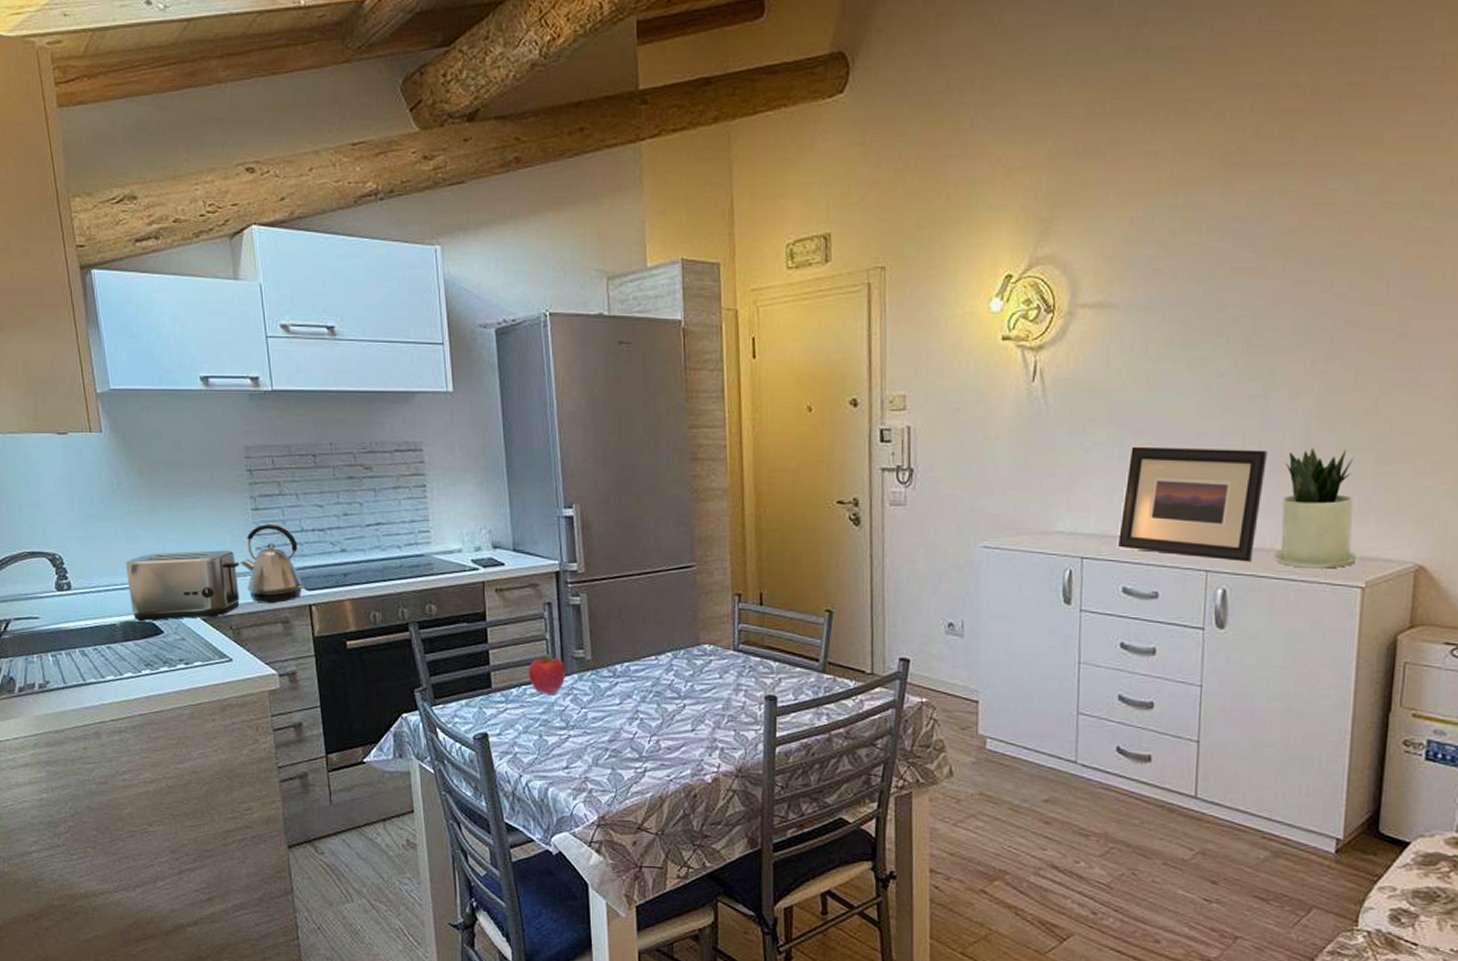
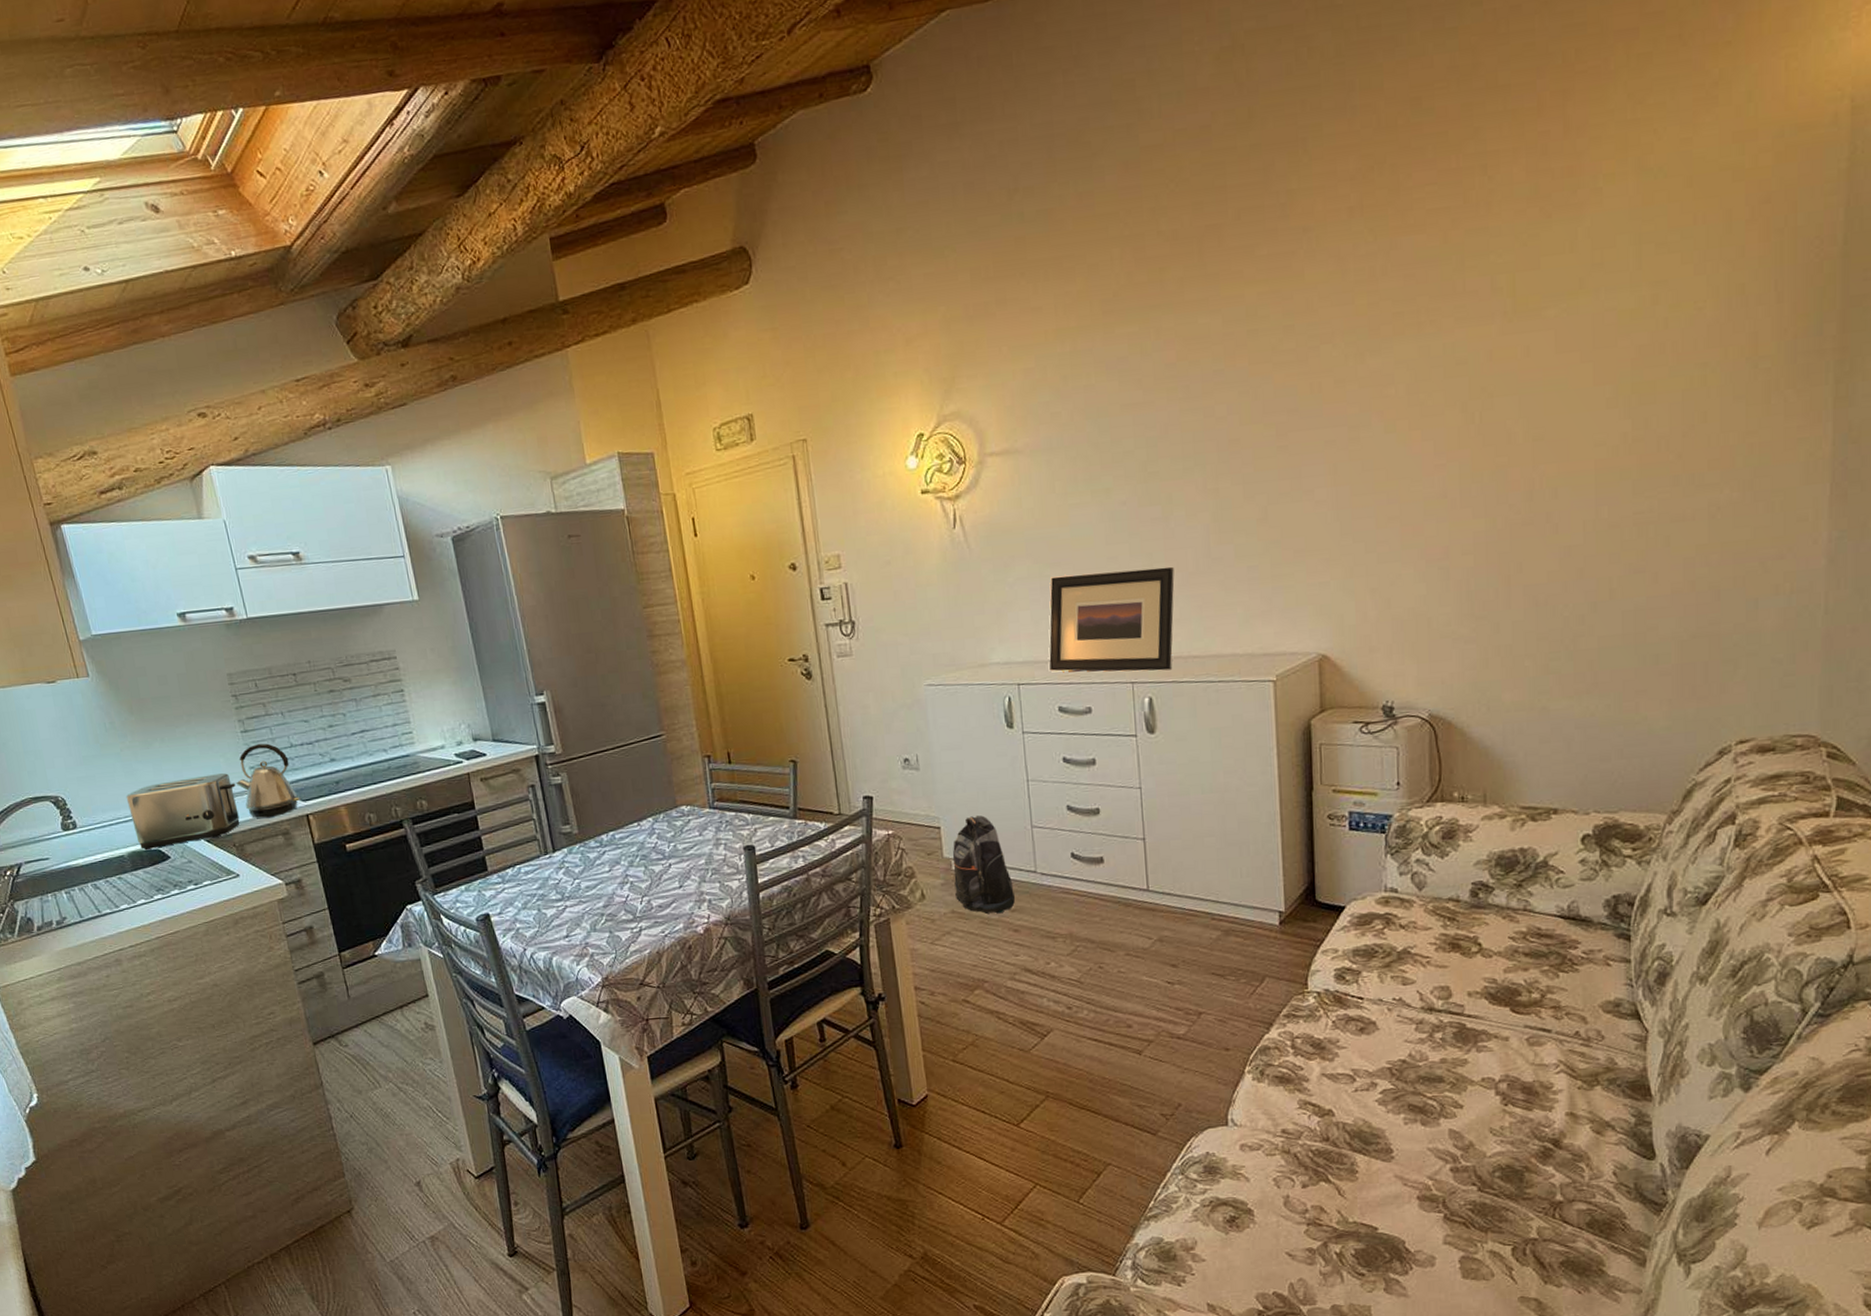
fruit: present [528,655,566,695] -> none [520,834,556,871]
backpack: none [986,694,1050,802] -> present [952,815,1015,914]
planter: present [1273,449,1359,569] -> none [1191,557,1267,670]

